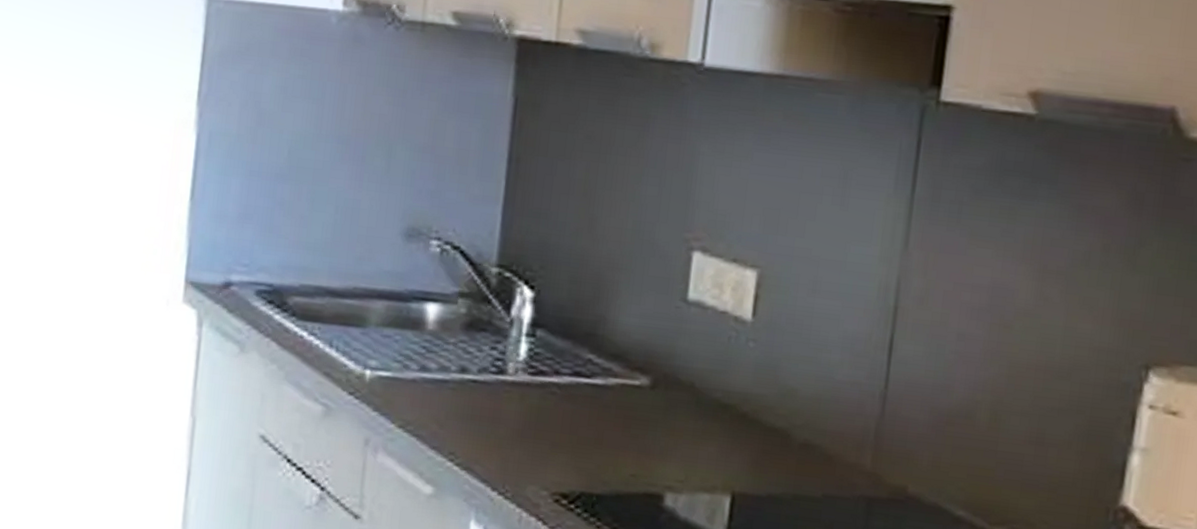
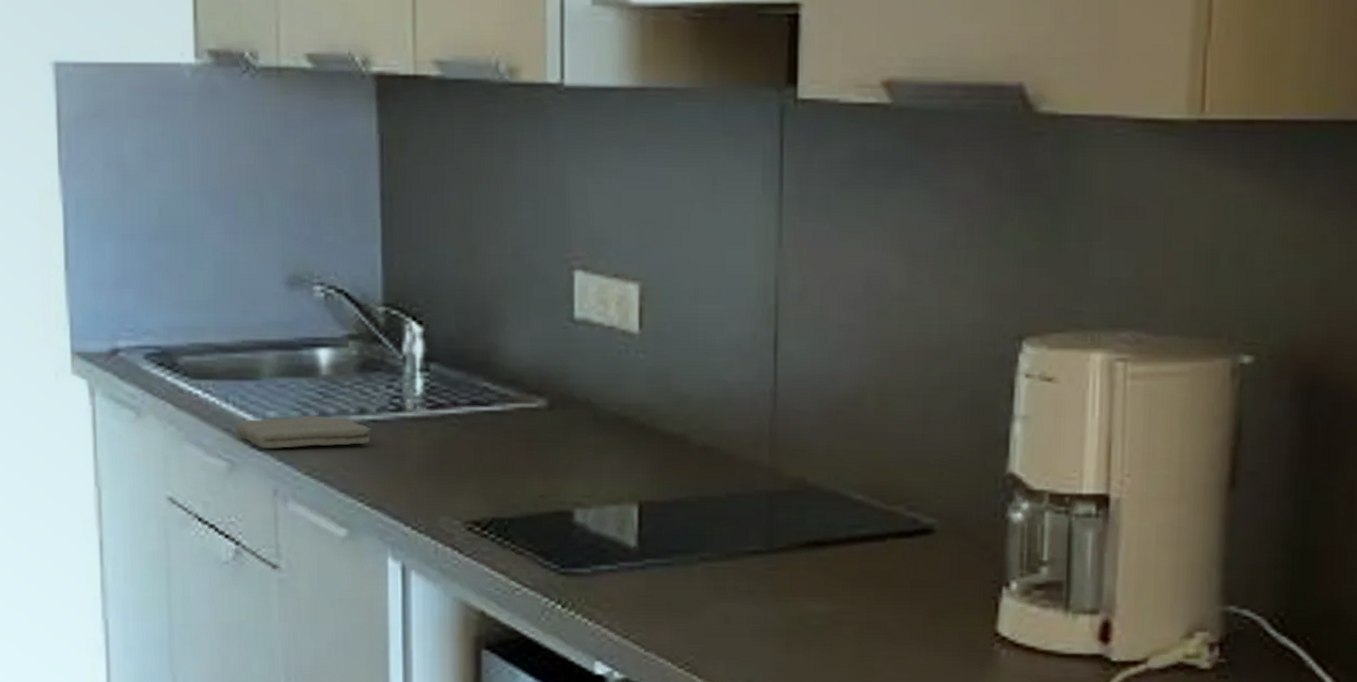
washcloth: none [335,366,471,404] -> present [235,414,372,449]

